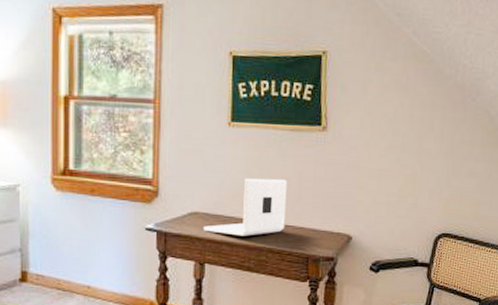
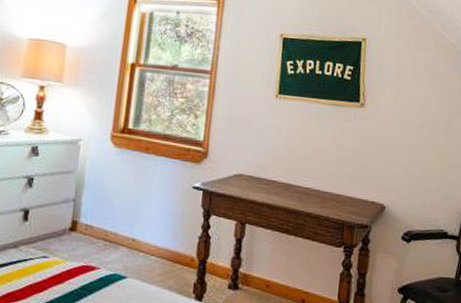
laptop: present [203,178,287,236] -> none [246,146,327,200]

